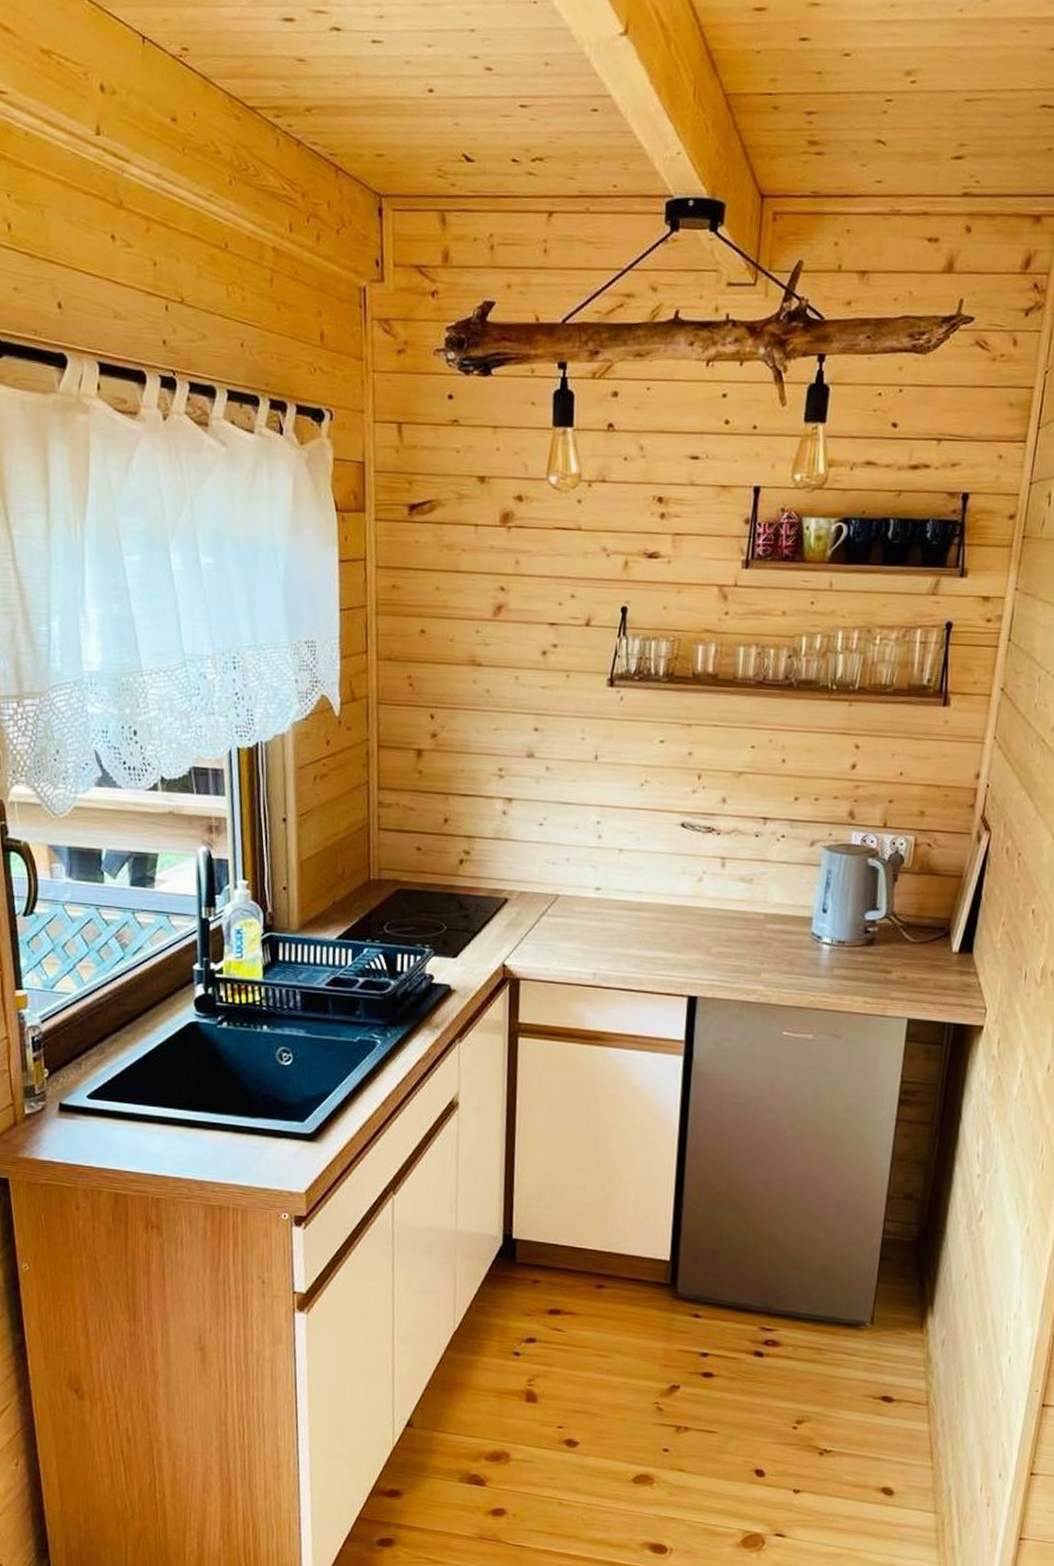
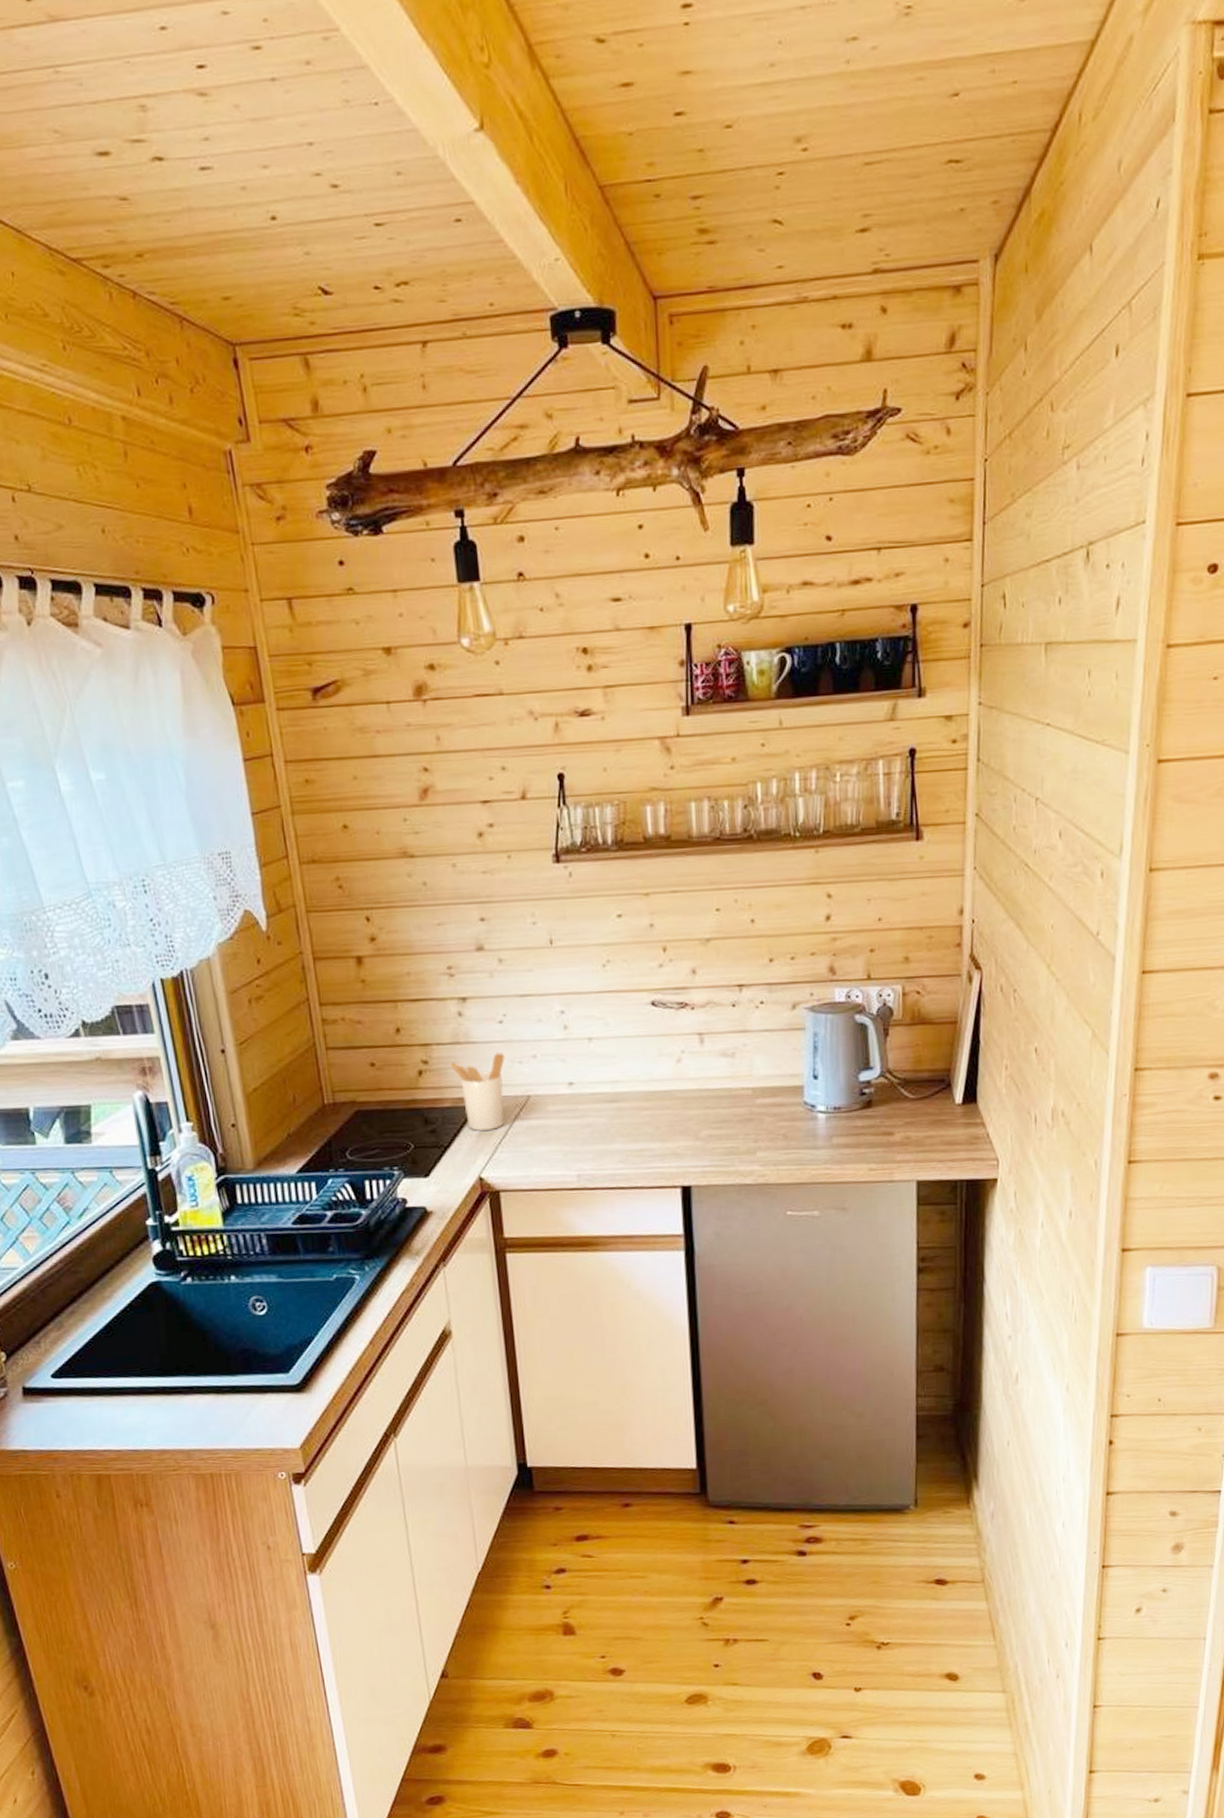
utensil holder: none [489,852,541,922] -> present [450,1053,505,1131]

